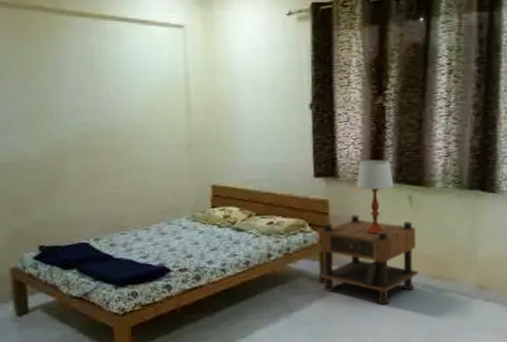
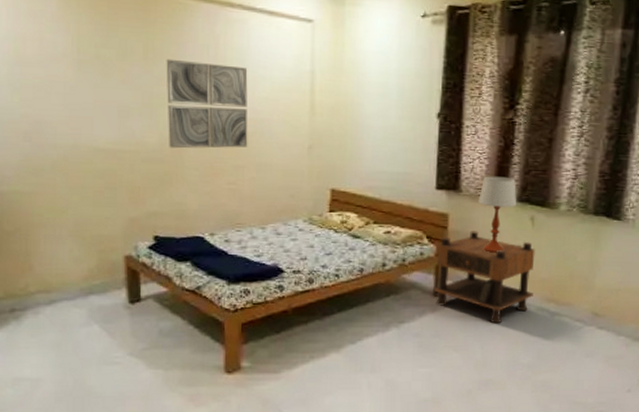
wall art: none [43,72,128,158] -> present [166,59,248,149]

